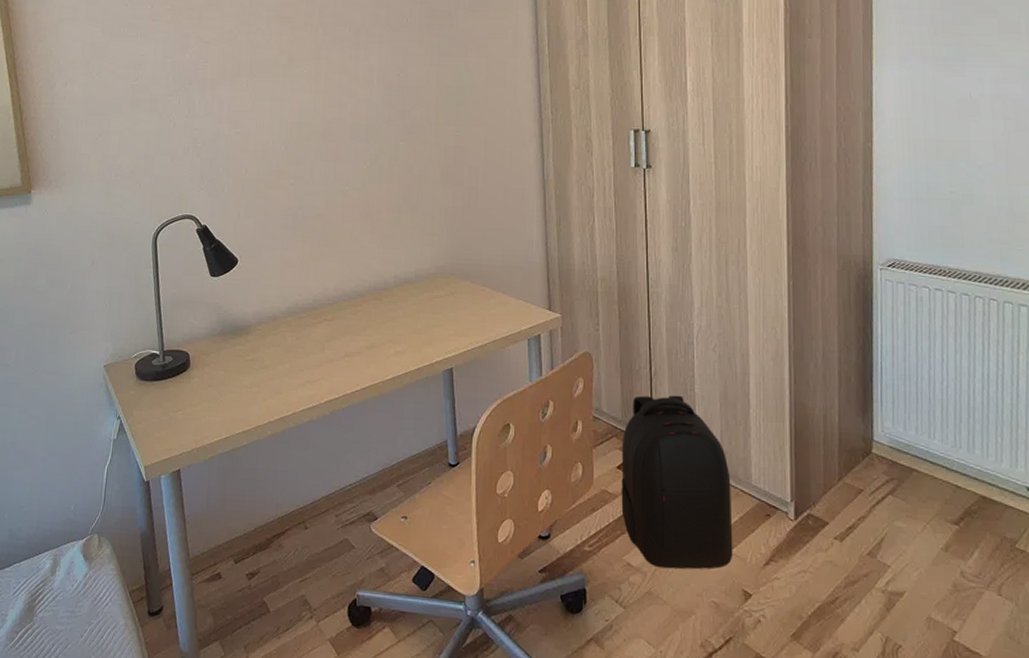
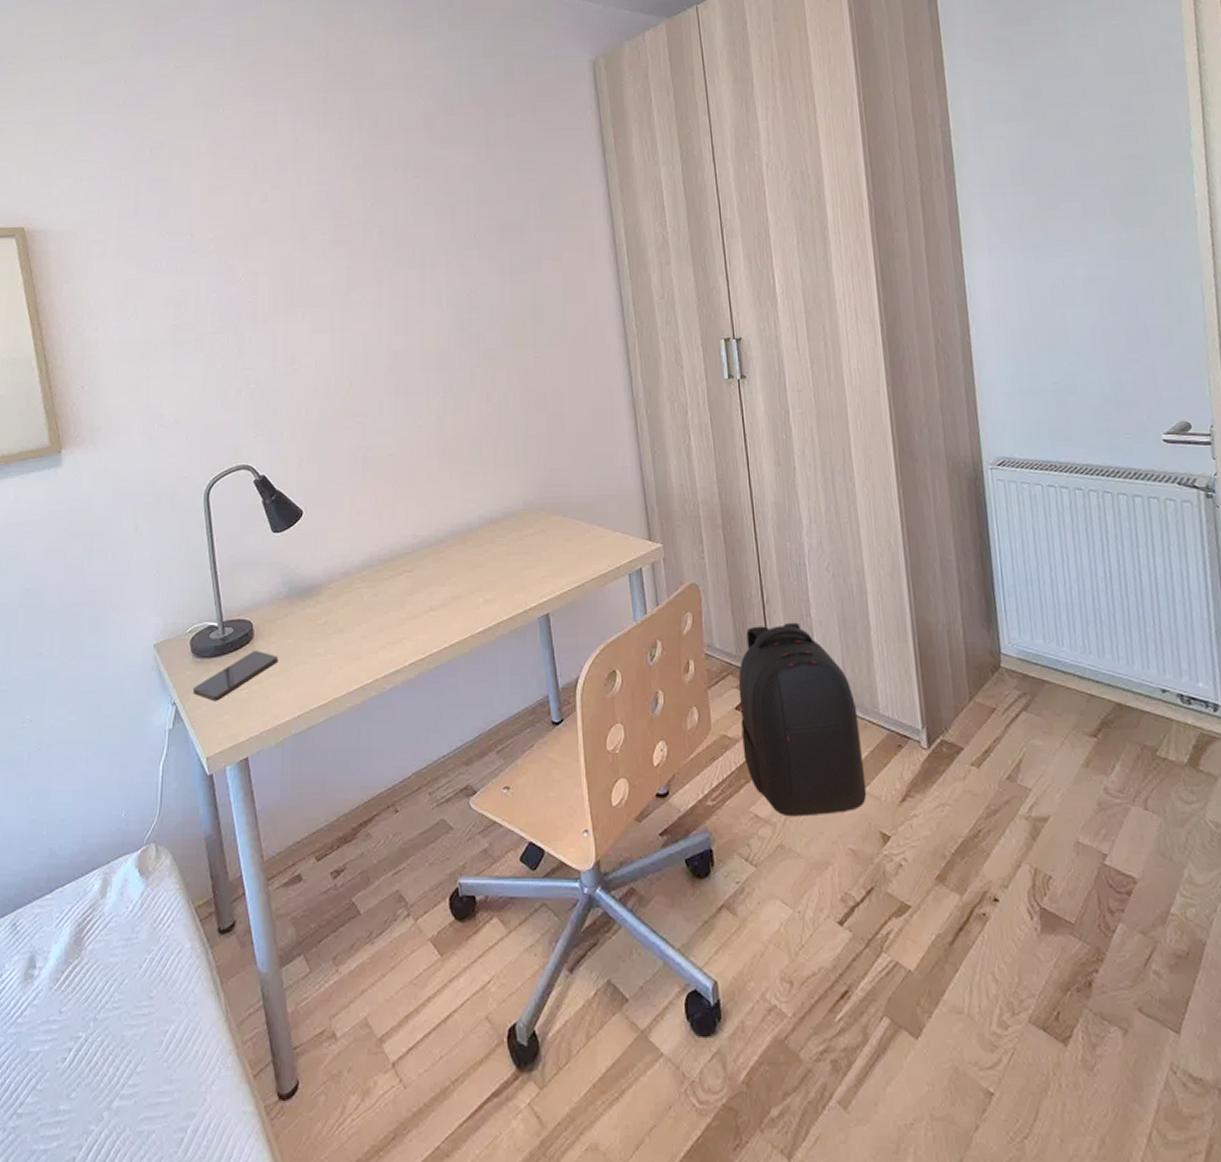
phone: none [135,378,210,419] -> present [192,651,277,702]

